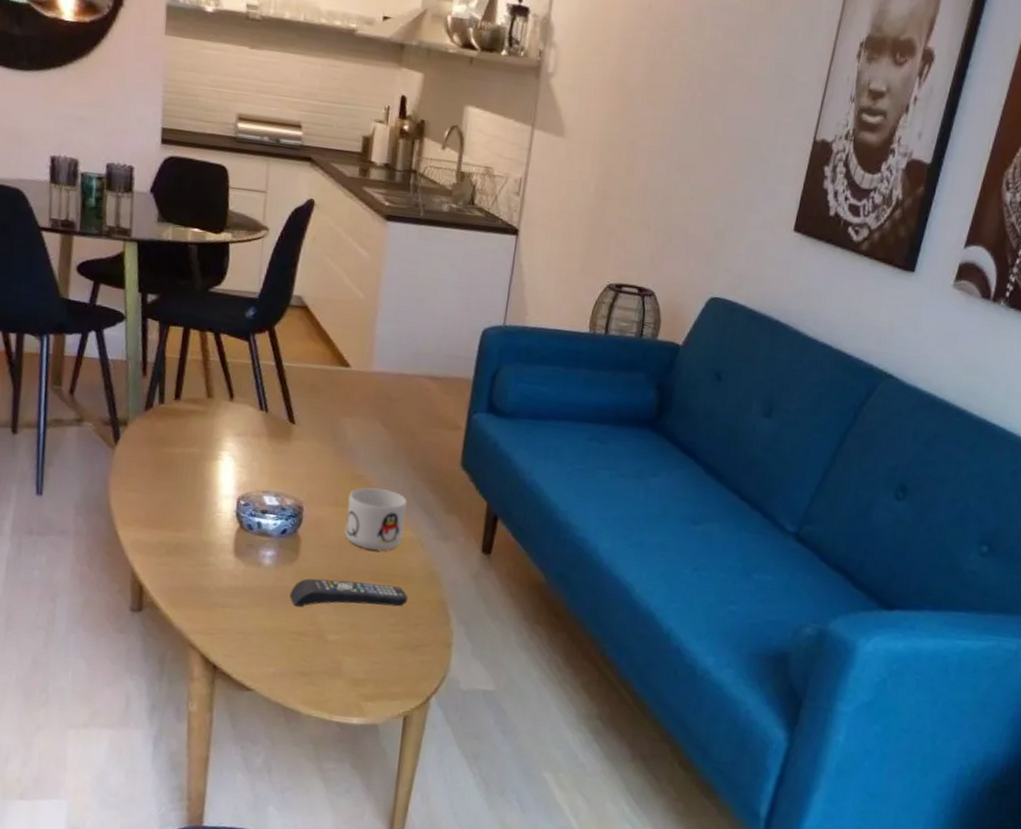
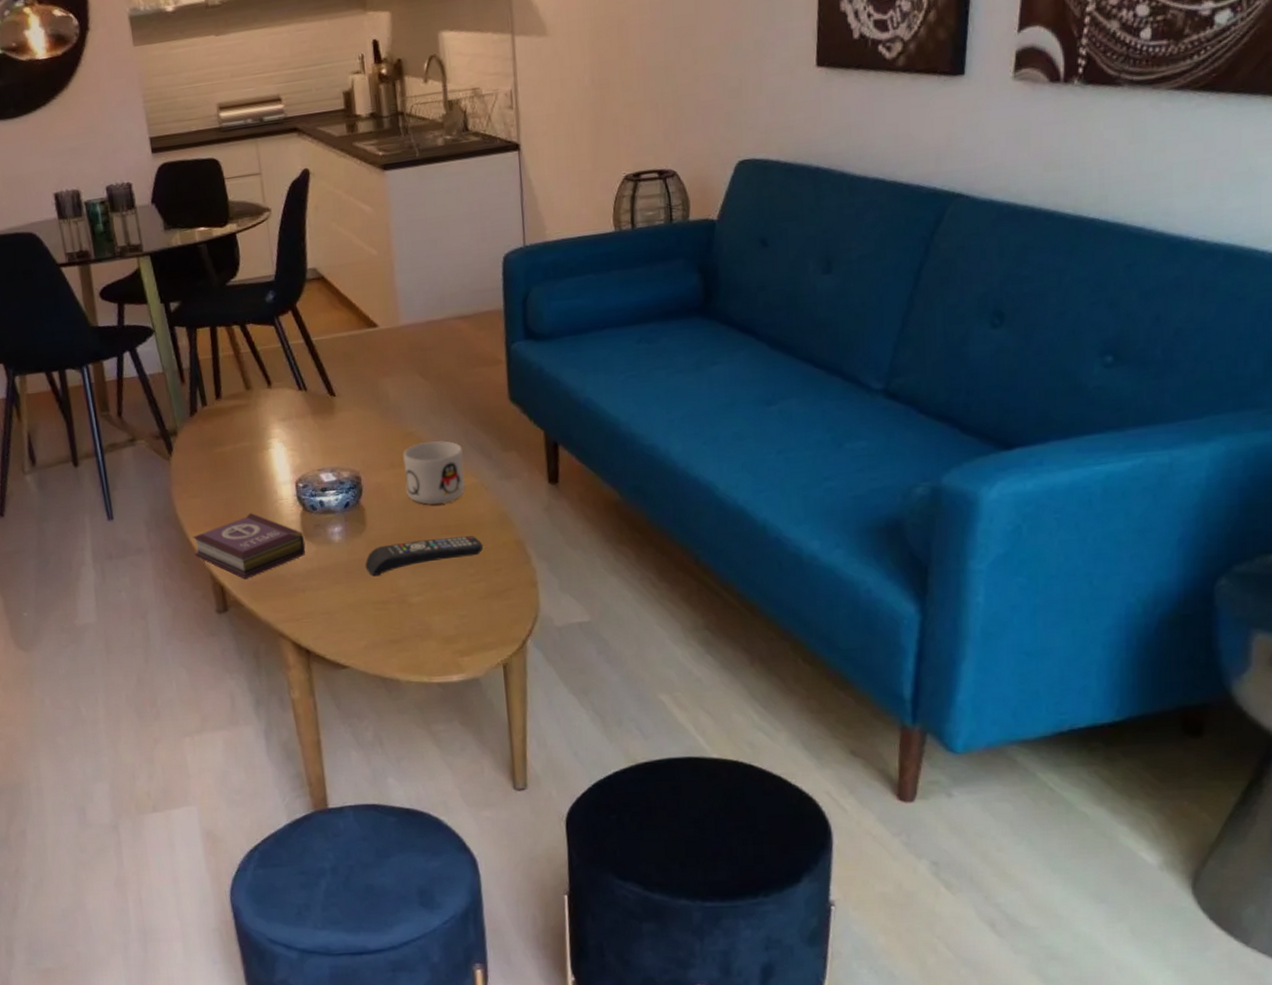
book: none [120,518,235,583] -> present [192,512,306,579]

